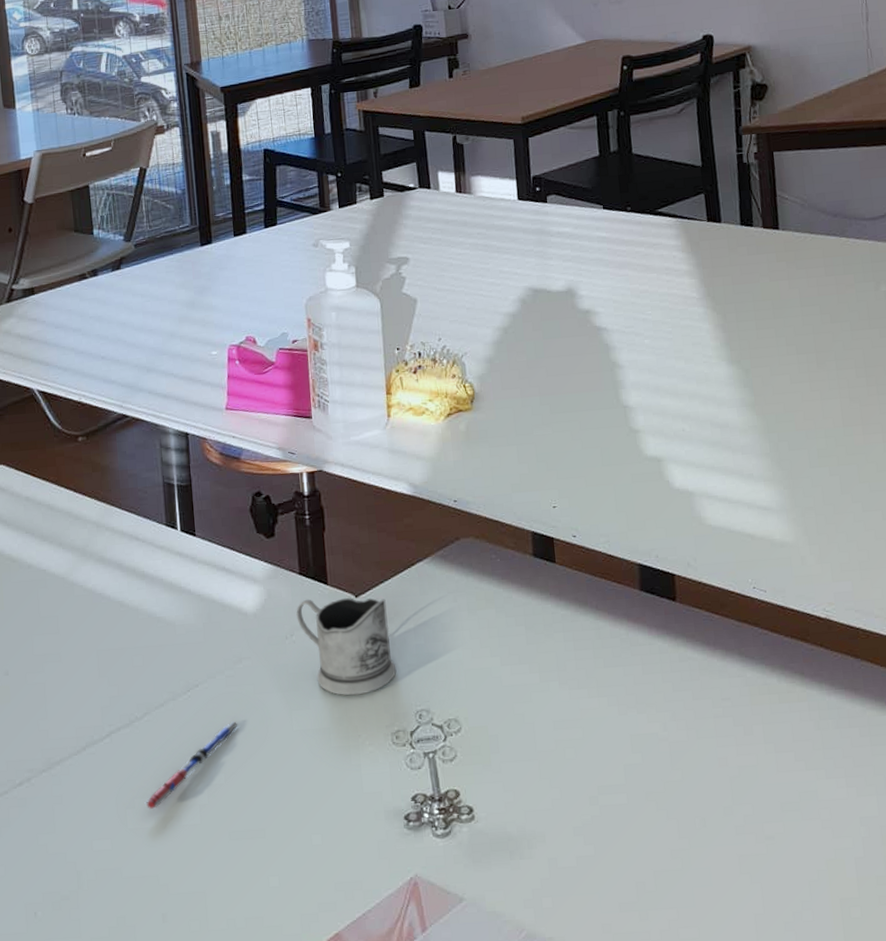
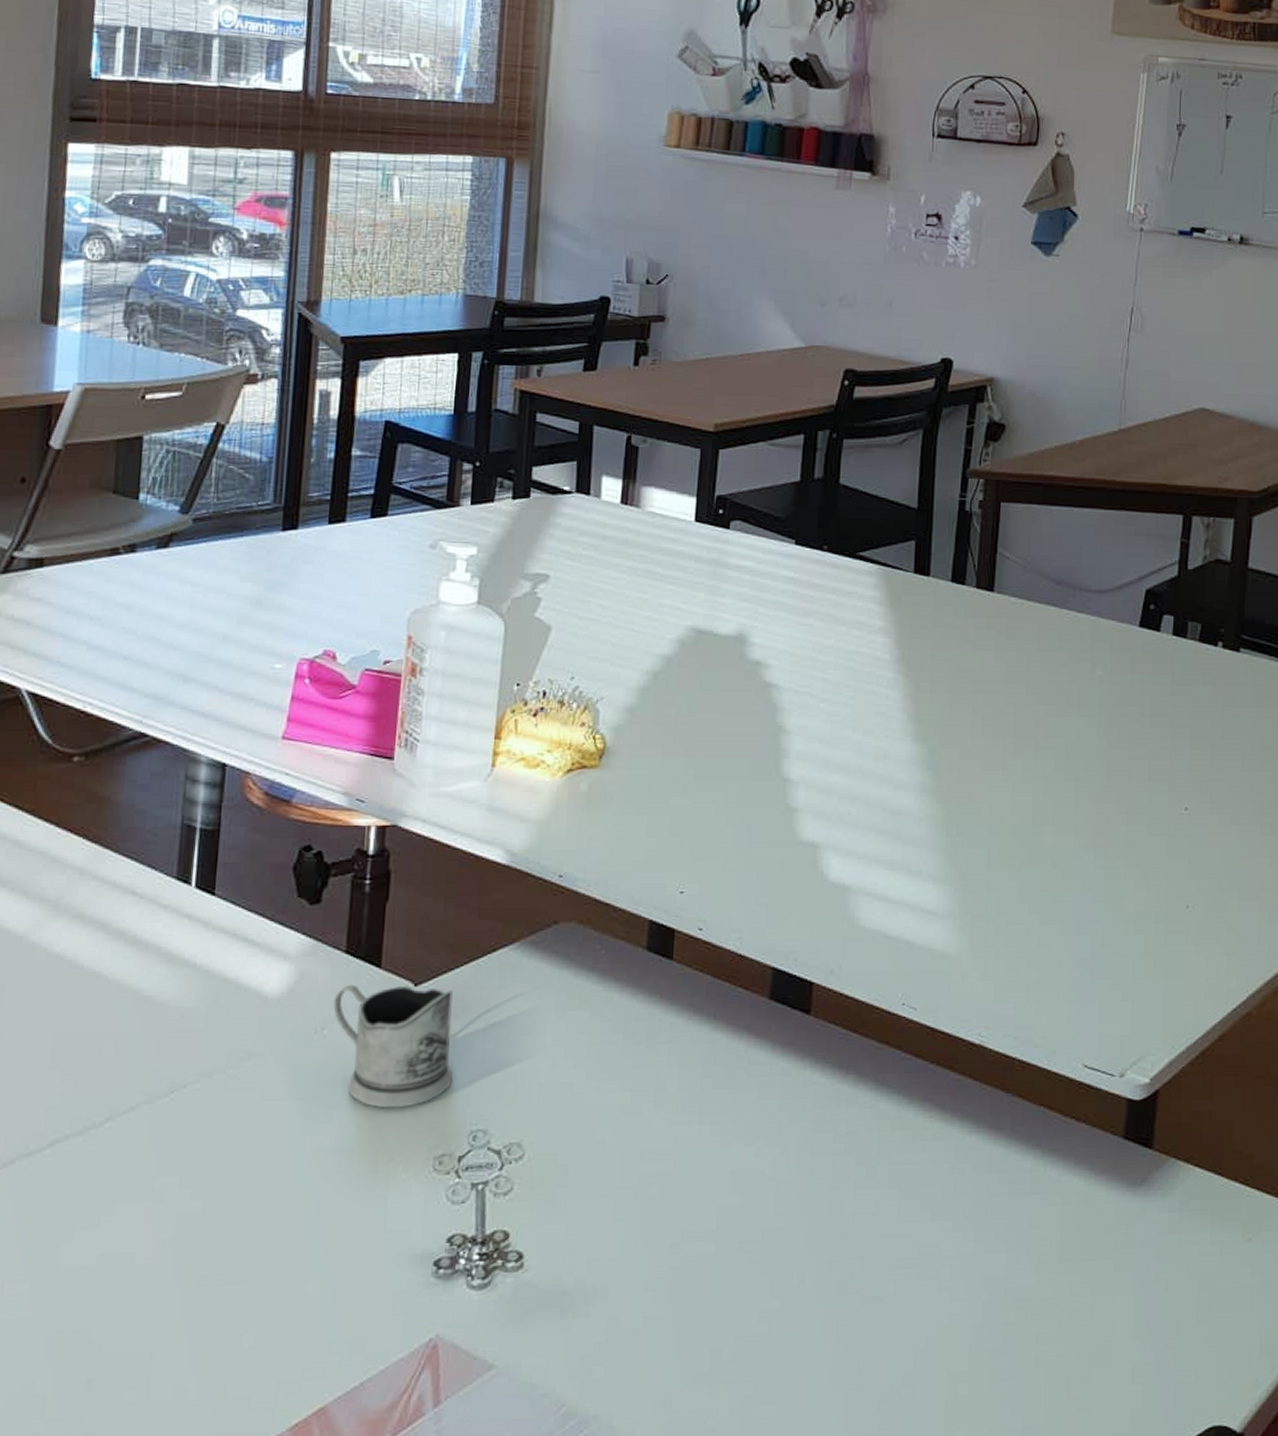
pen: present [144,721,240,809] -> none [86,1134,234,1243]

